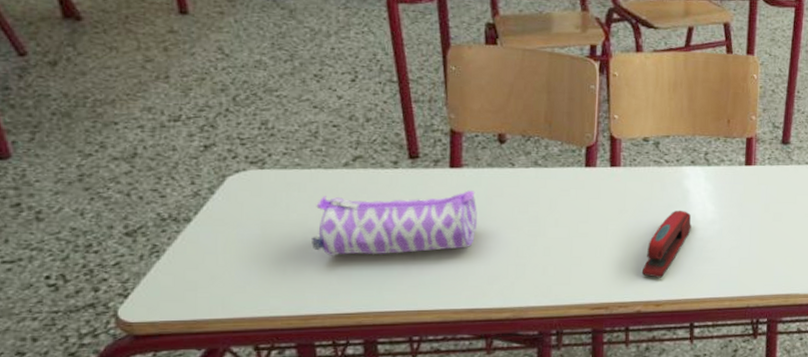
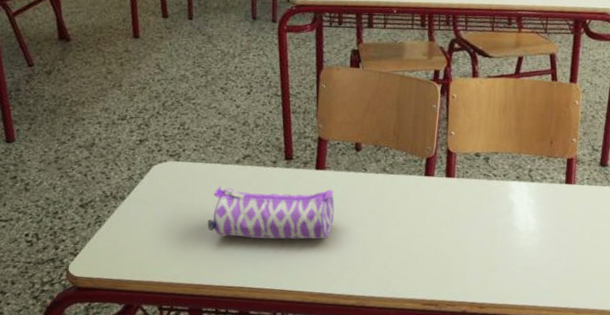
stapler: present [641,210,691,278] -> none [468,220,515,282]

